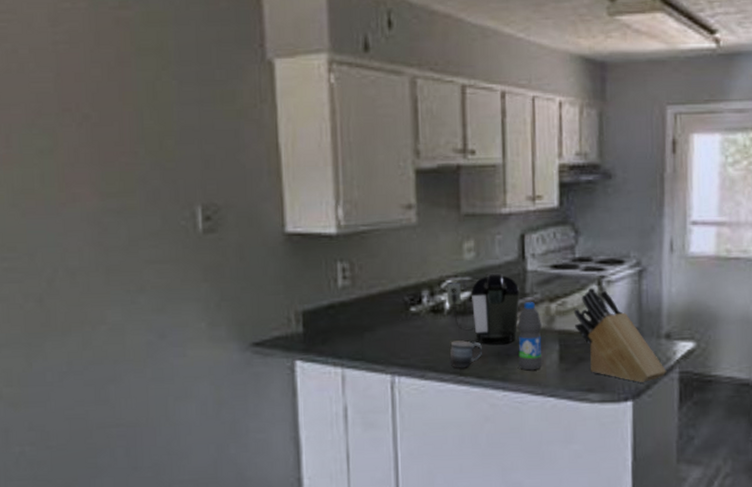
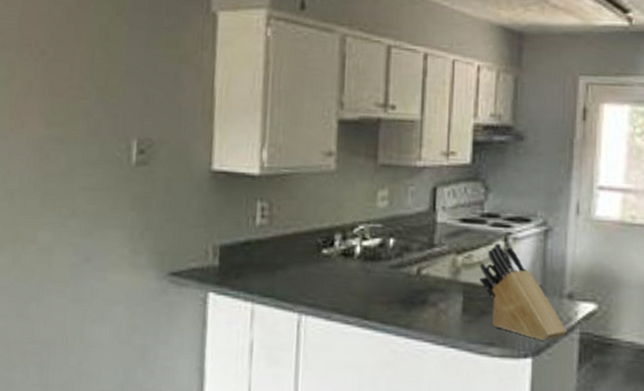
coffee maker: present [447,273,519,344] -> none [358,222,428,292]
mug: present [449,340,482,368] -> none [356,285,388,313]
water bottle: present [517,302,543,371] -> none [421,253,447,320]

